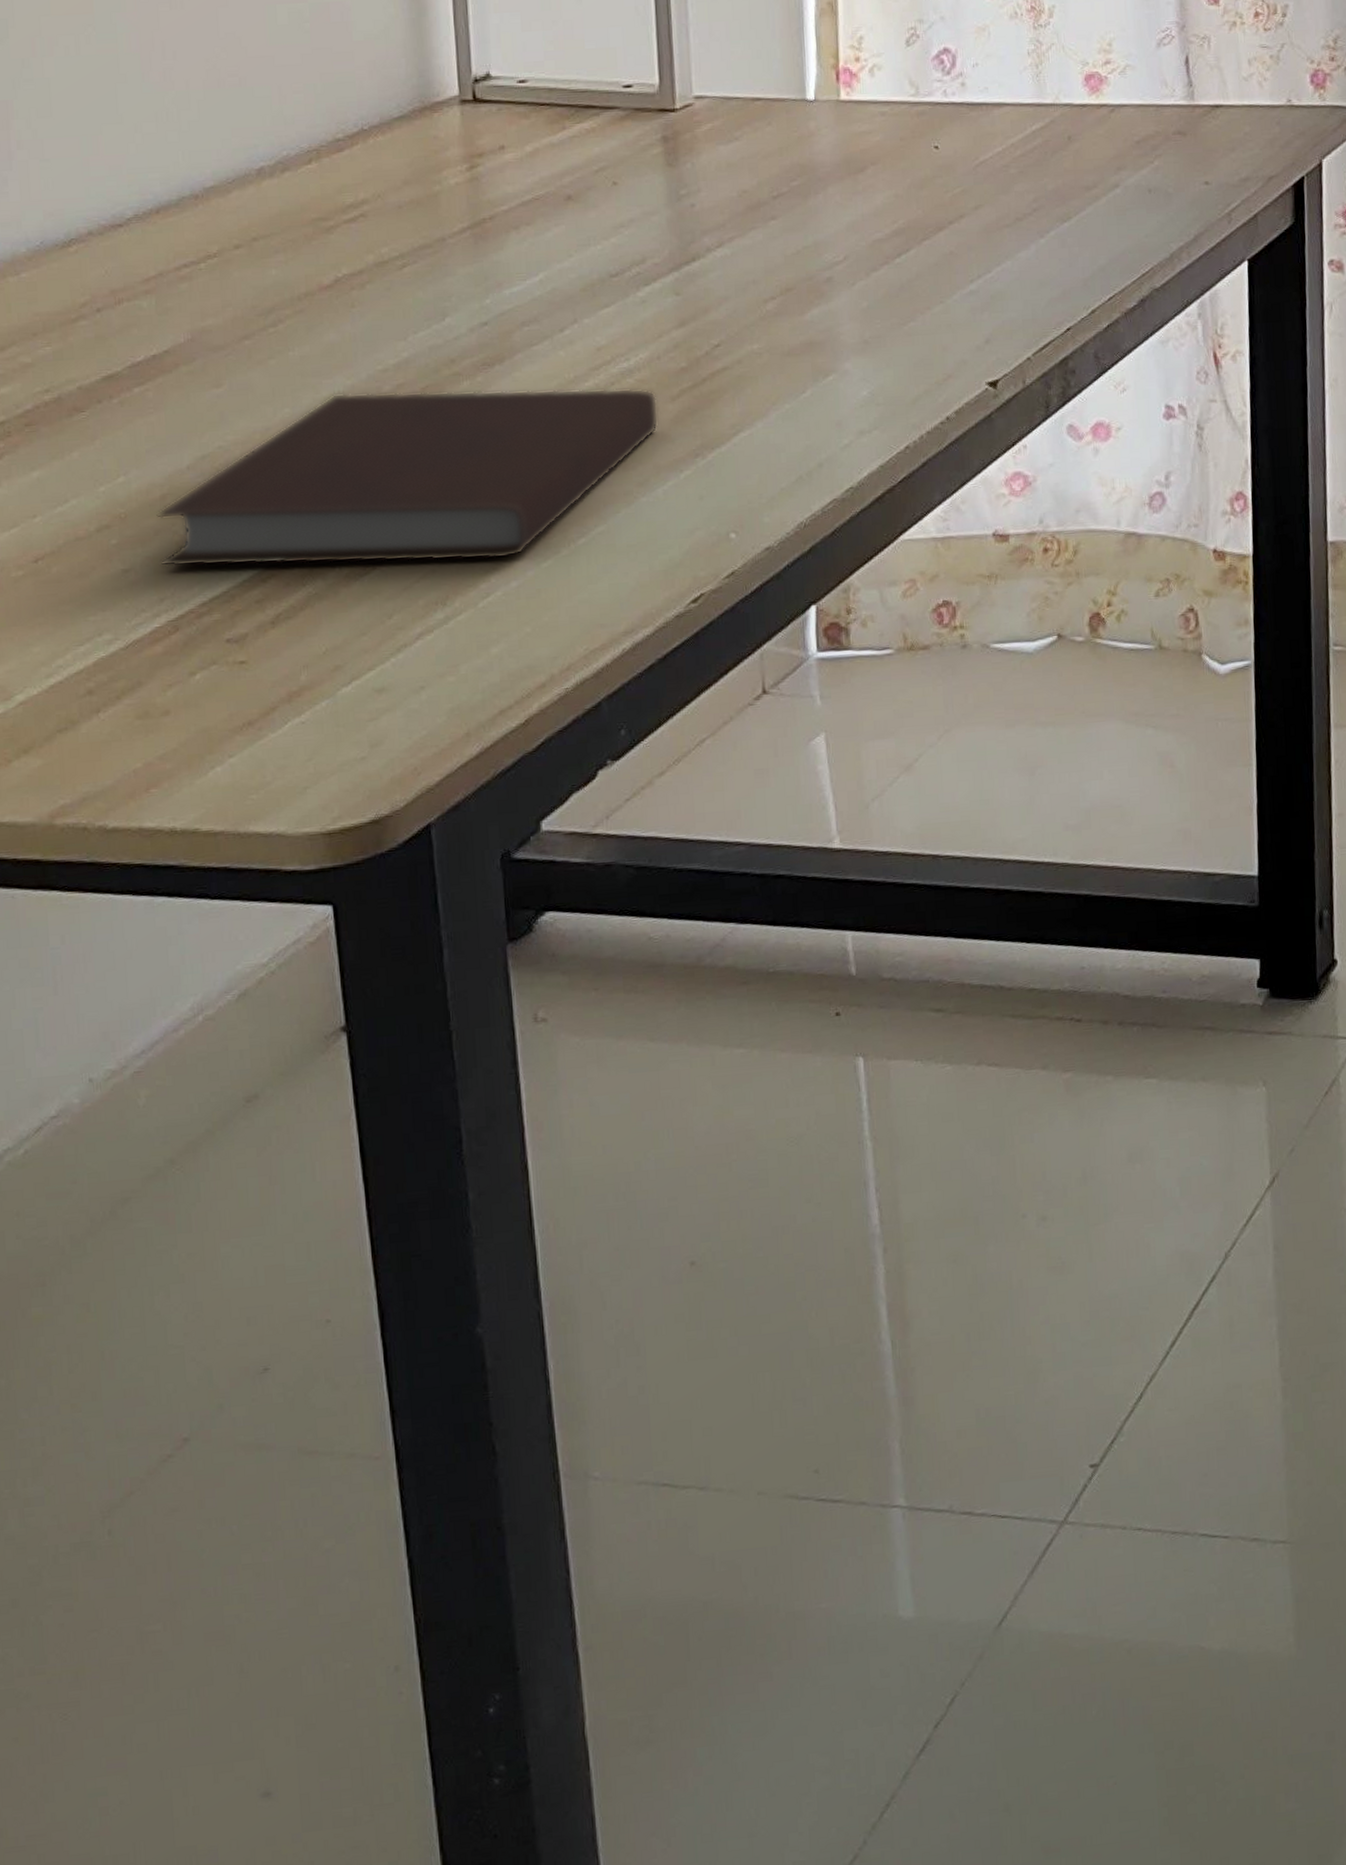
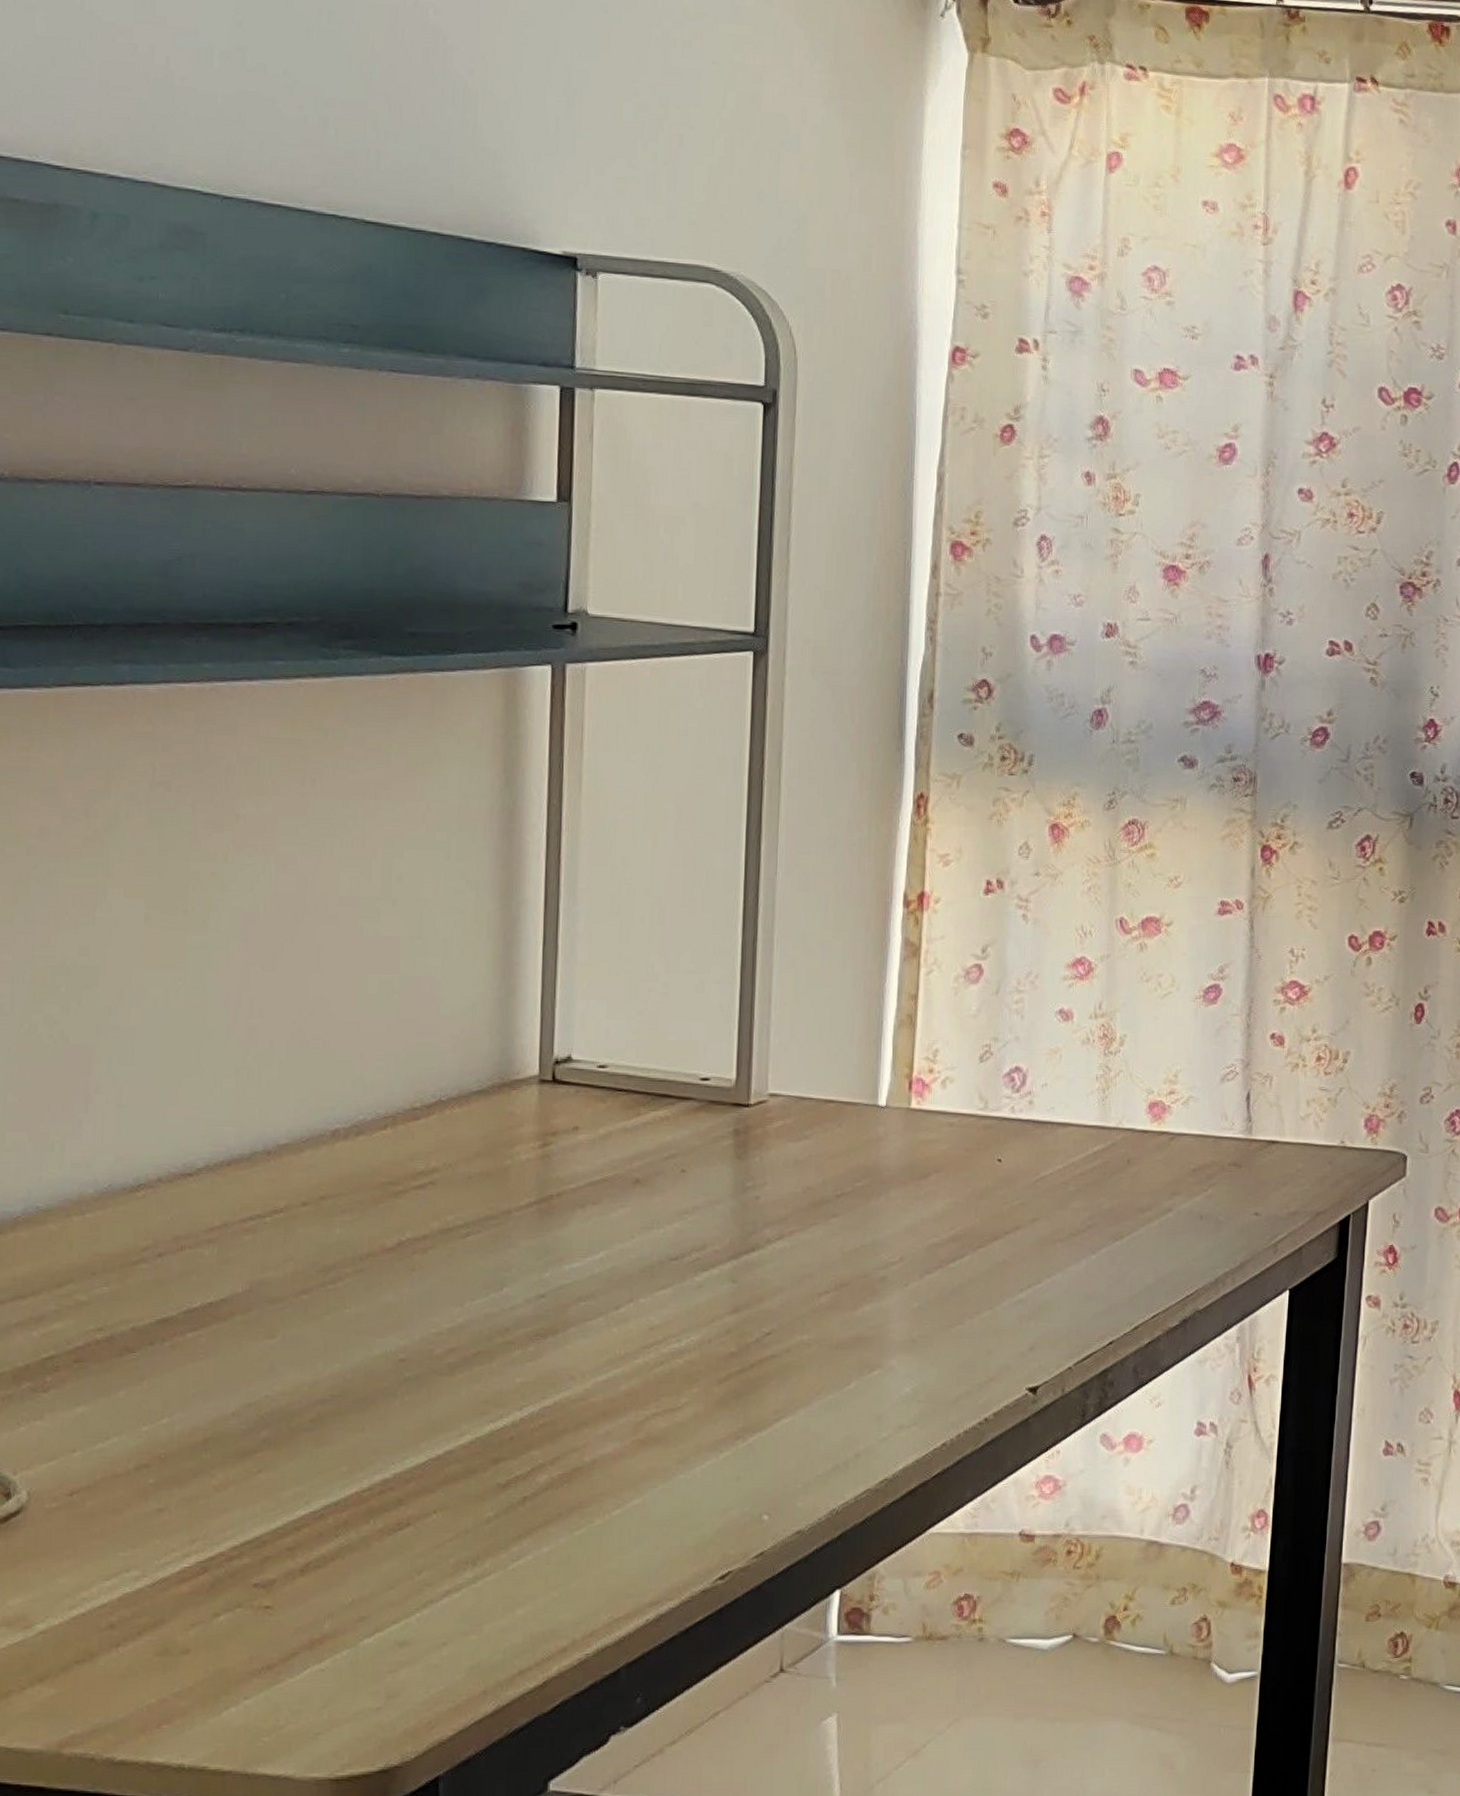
notebook: present [156,388,659,567] -> none [196,1353,705,1524]

